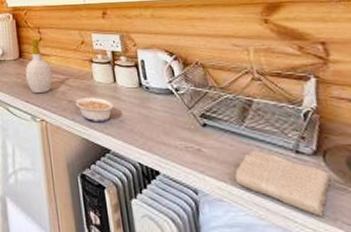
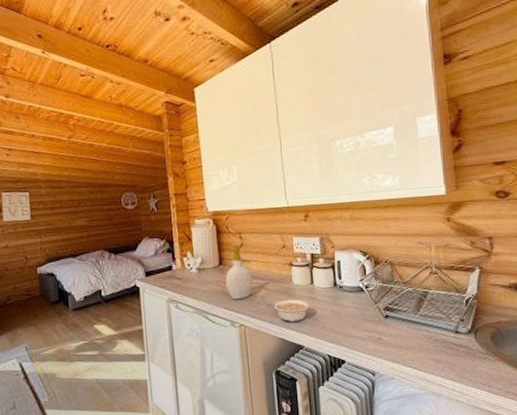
washcloth: present [235,151,330,216] -> none [406,334,477,380]

